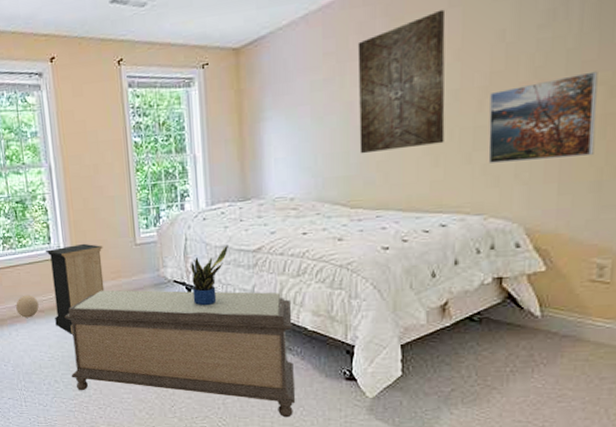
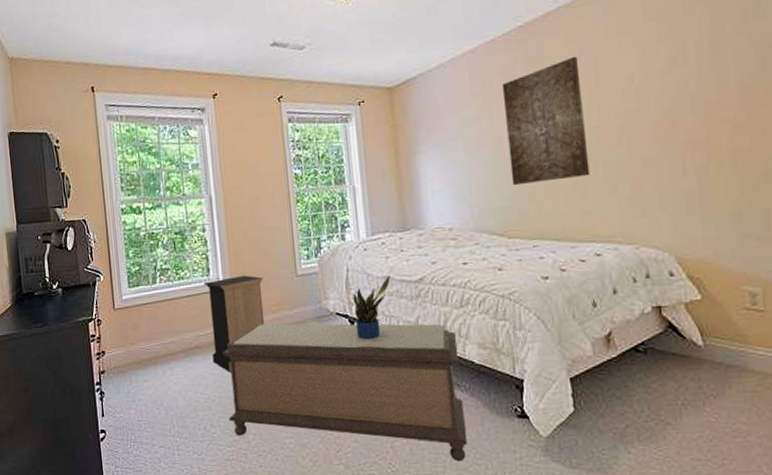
ball: present [16,294,39,318] -> none [171,329,196,355]
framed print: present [488,71,598,163] -> none [627,111,729,195]

